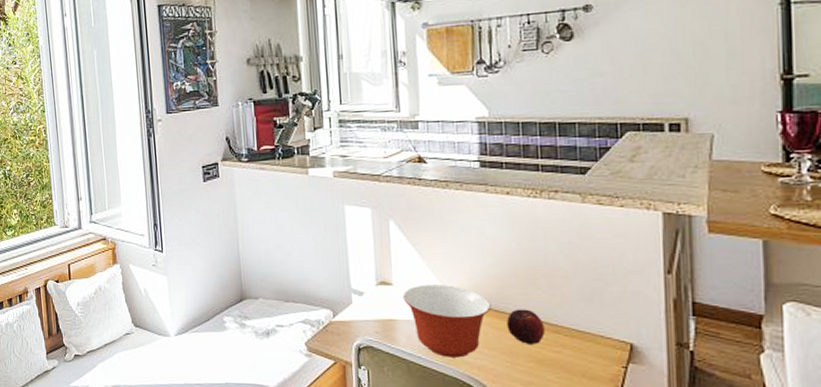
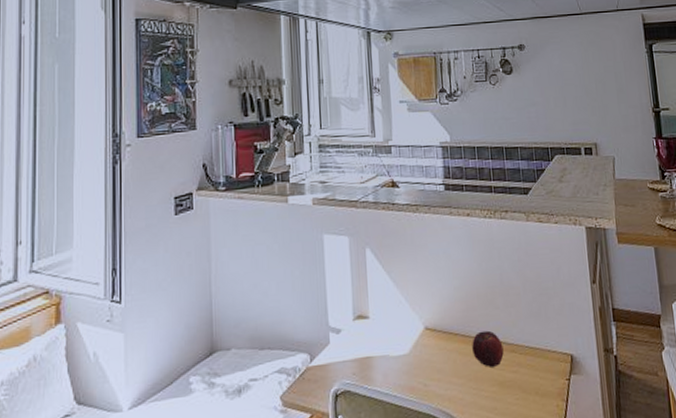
mixing bowl: present [403,285,491,358] -> none [379,312,458,393]

